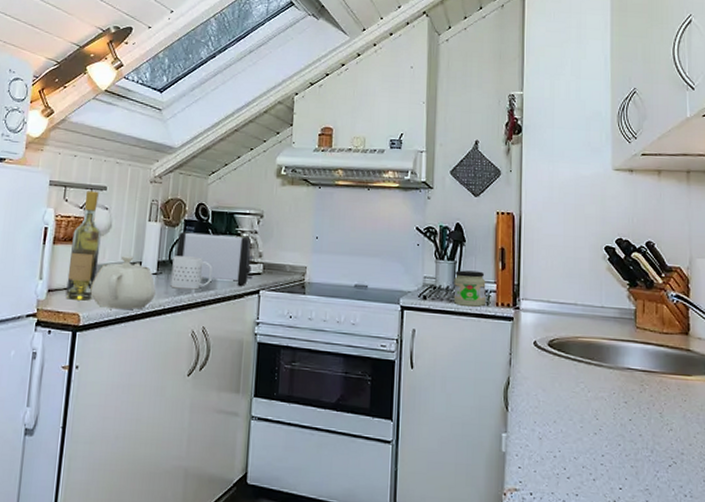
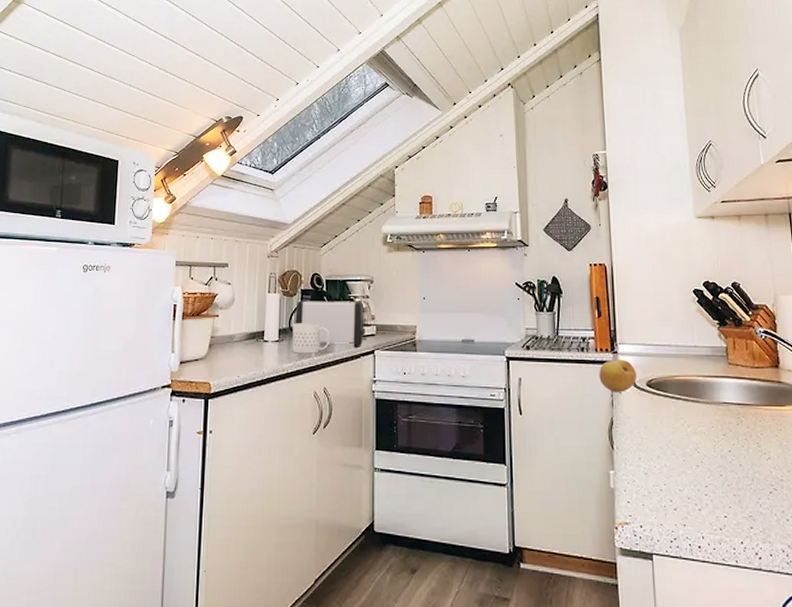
bottle: present [65,191,102,301] -> none [196,268,226,370]
teapot: present [90,255,156,310] -> none [219,325,278,376]
jar: present [453,270,486,307] -> none [554,320,585,353]
fruit: none [498,316,539,351] -> present [599,360,637,393]

